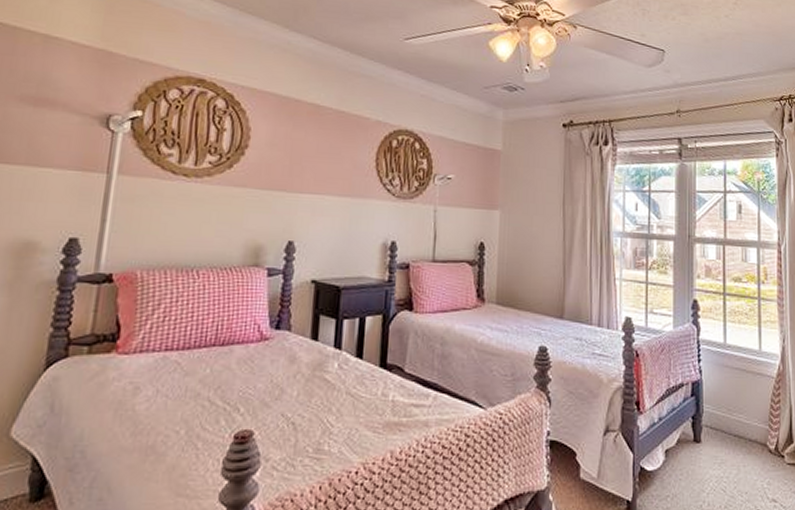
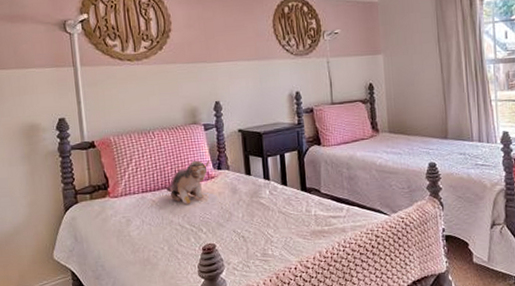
plush toy: none [200,313,266,372] -> present [166,160,209,204]

